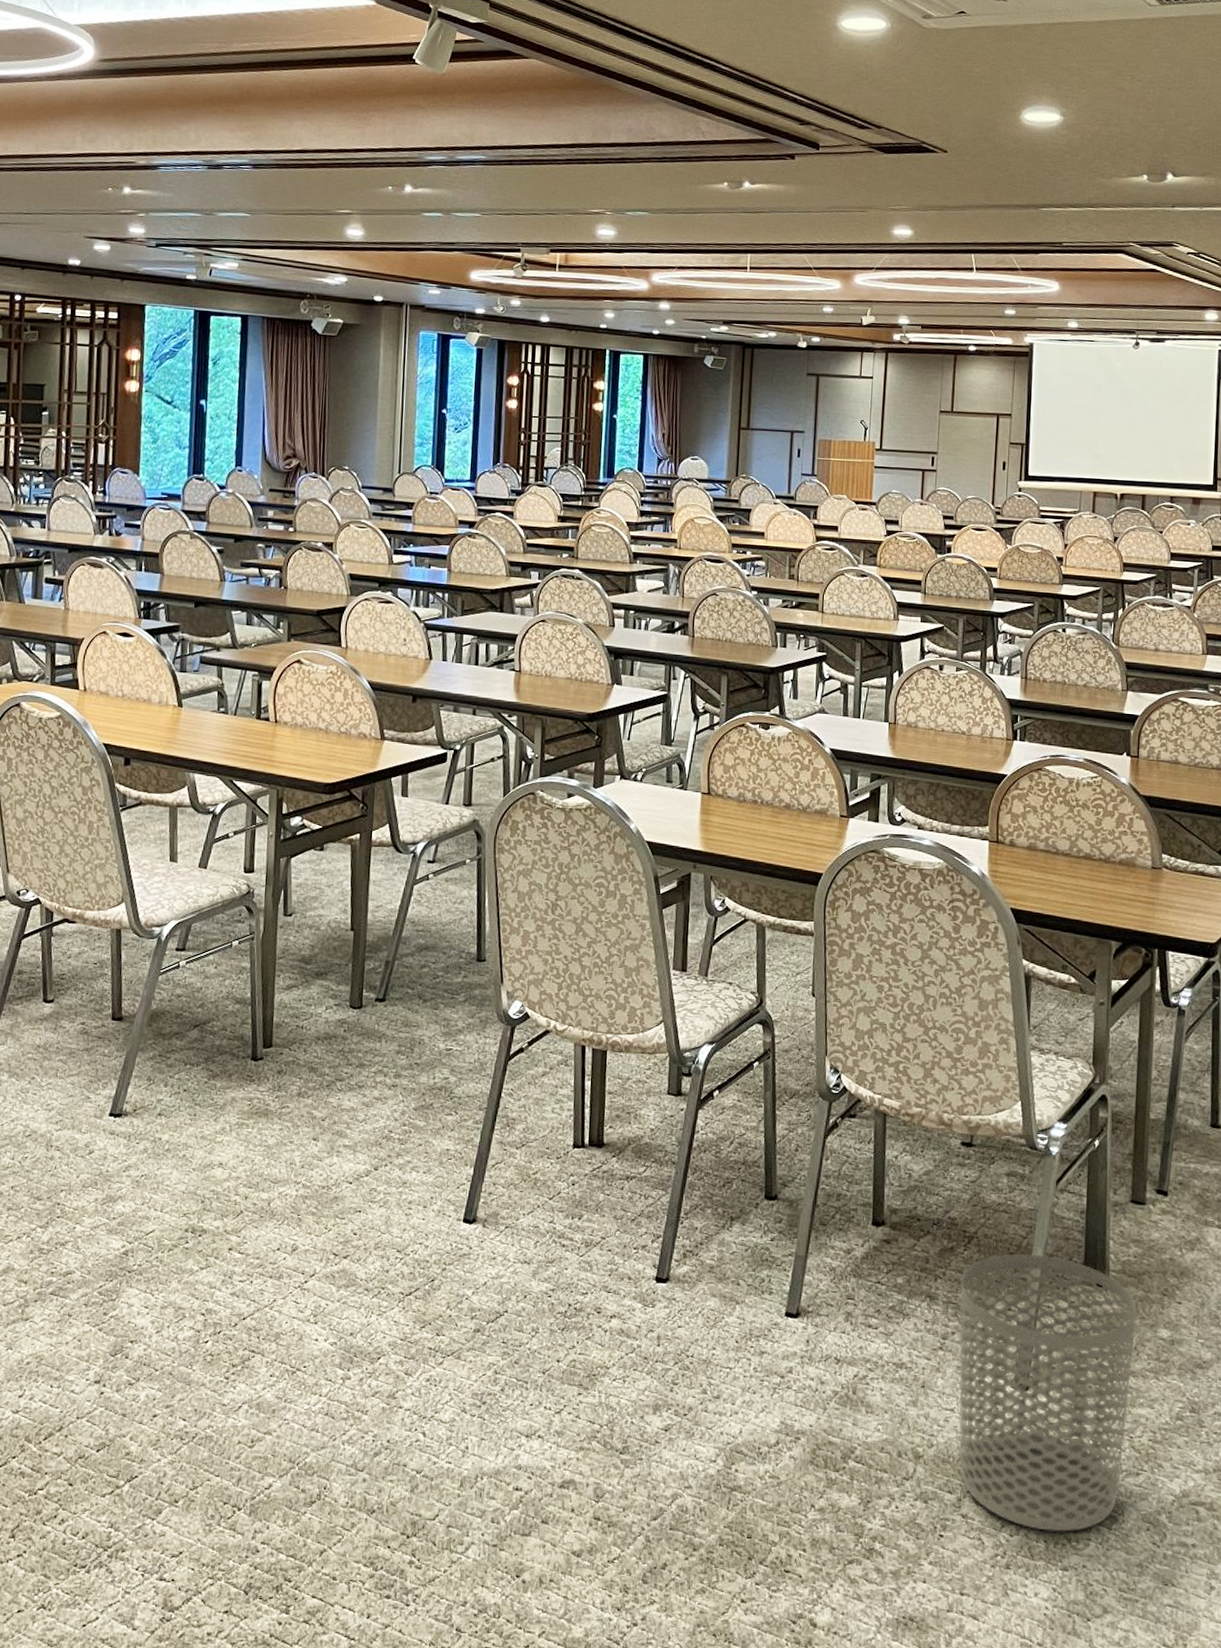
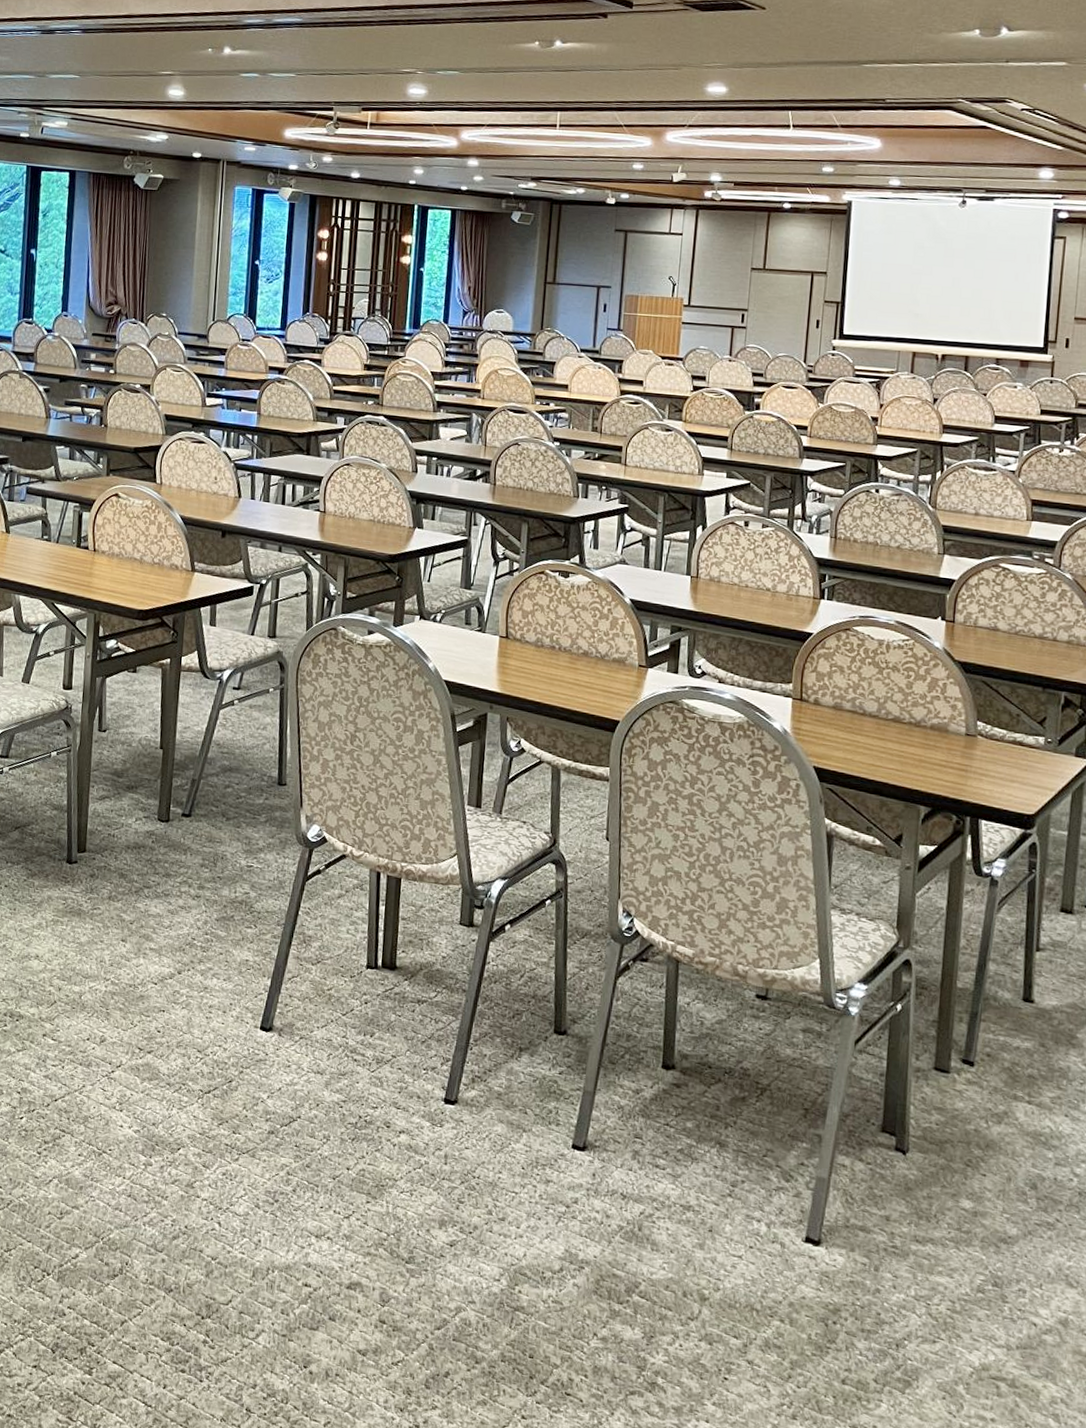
waste bin: present [958,1253,1137,1532] -> none [745,1109,938,1391]

